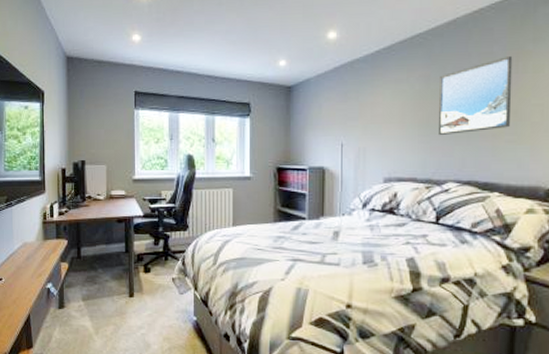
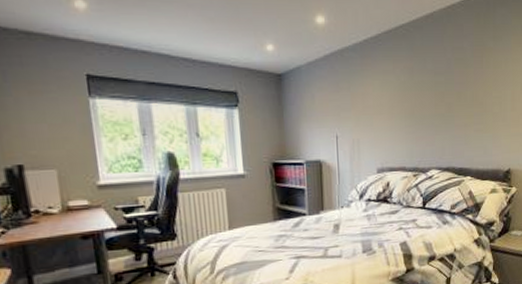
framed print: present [437,56,513,136] -> none [421,52,478,126]

